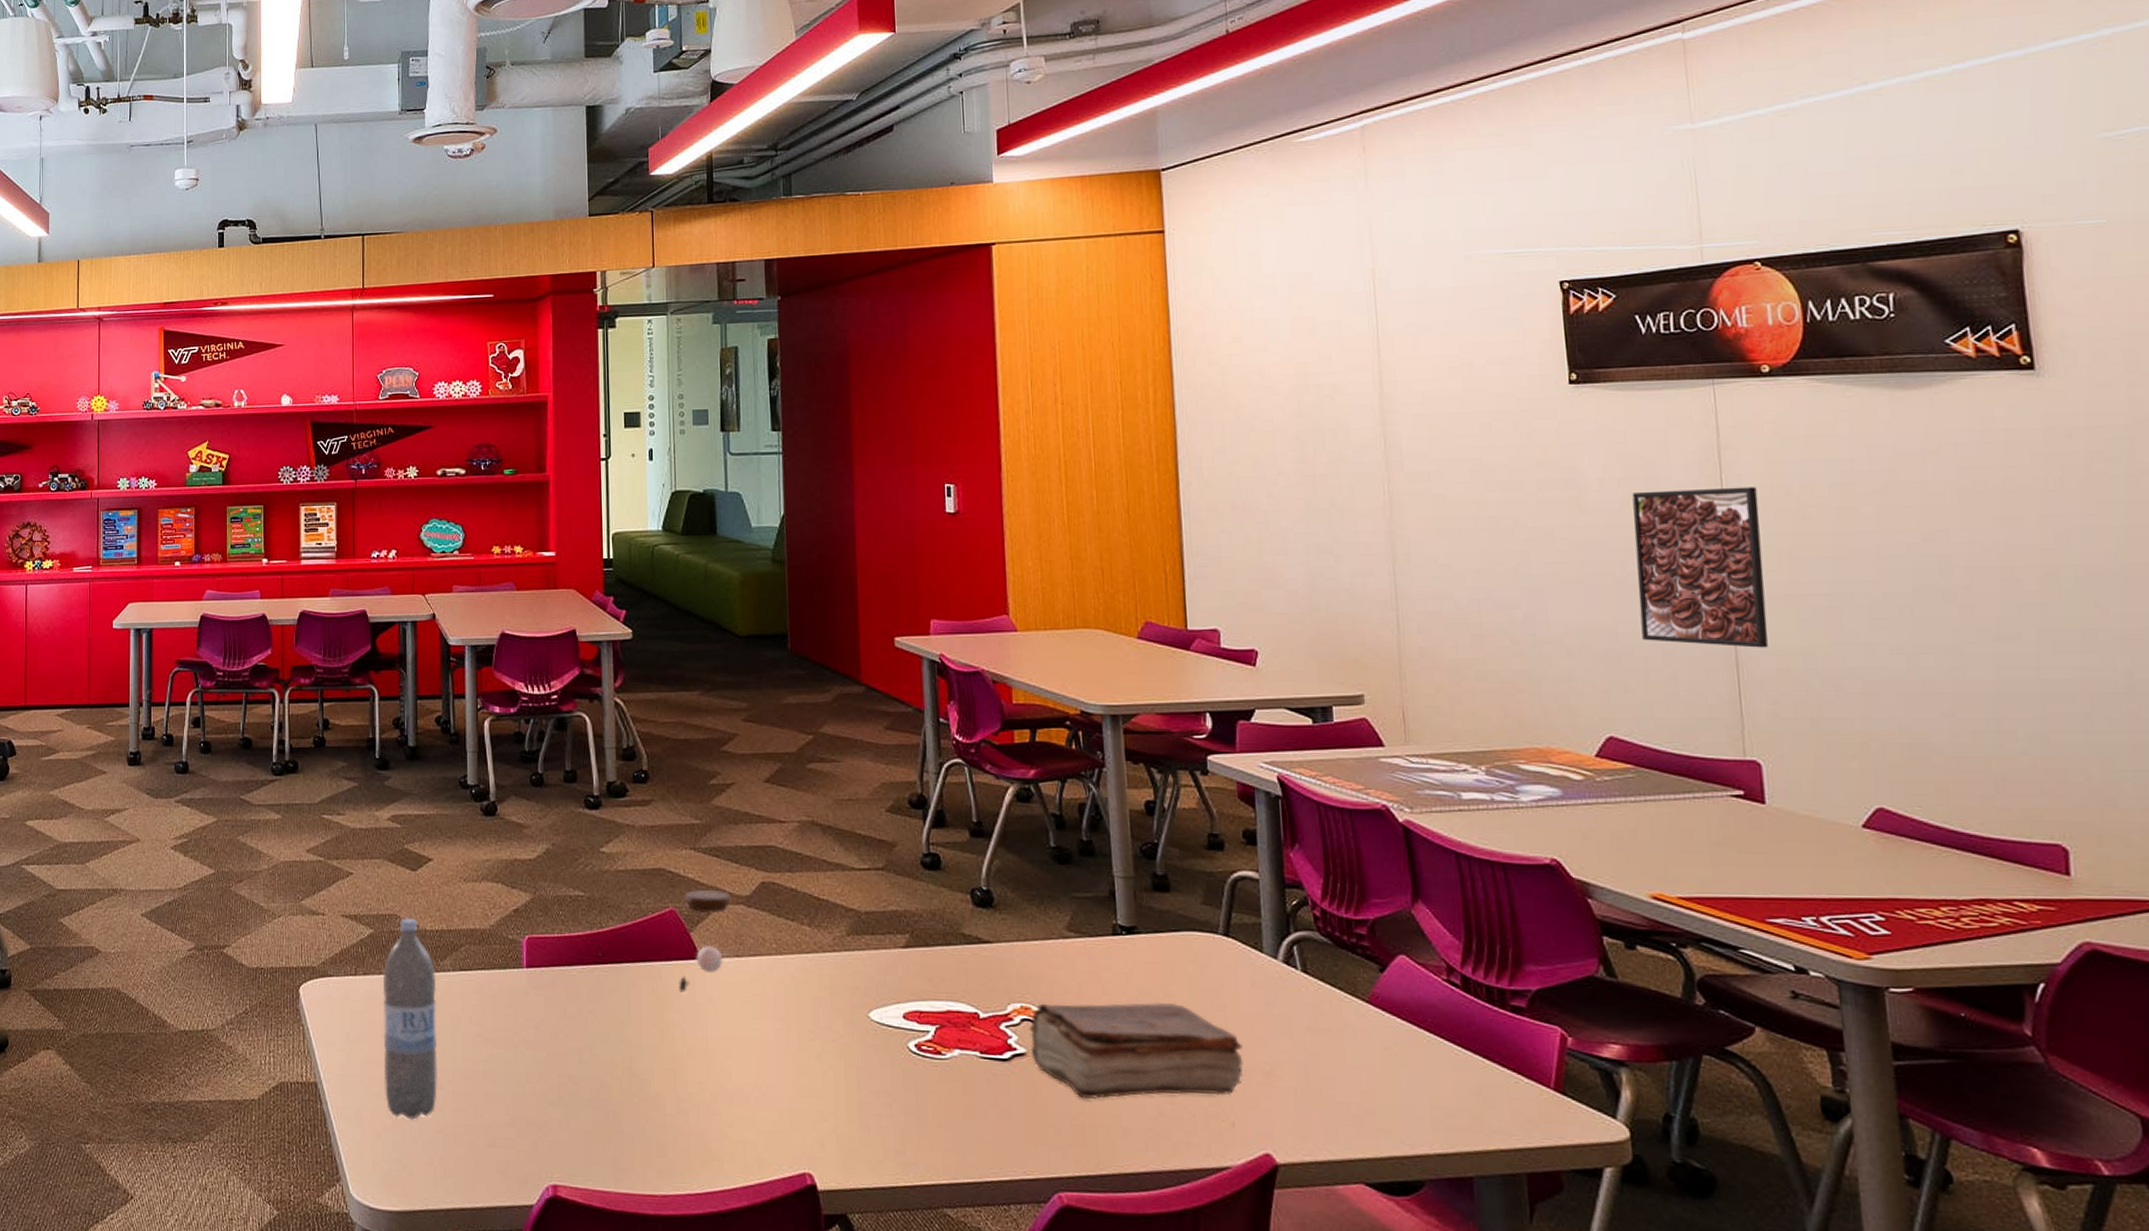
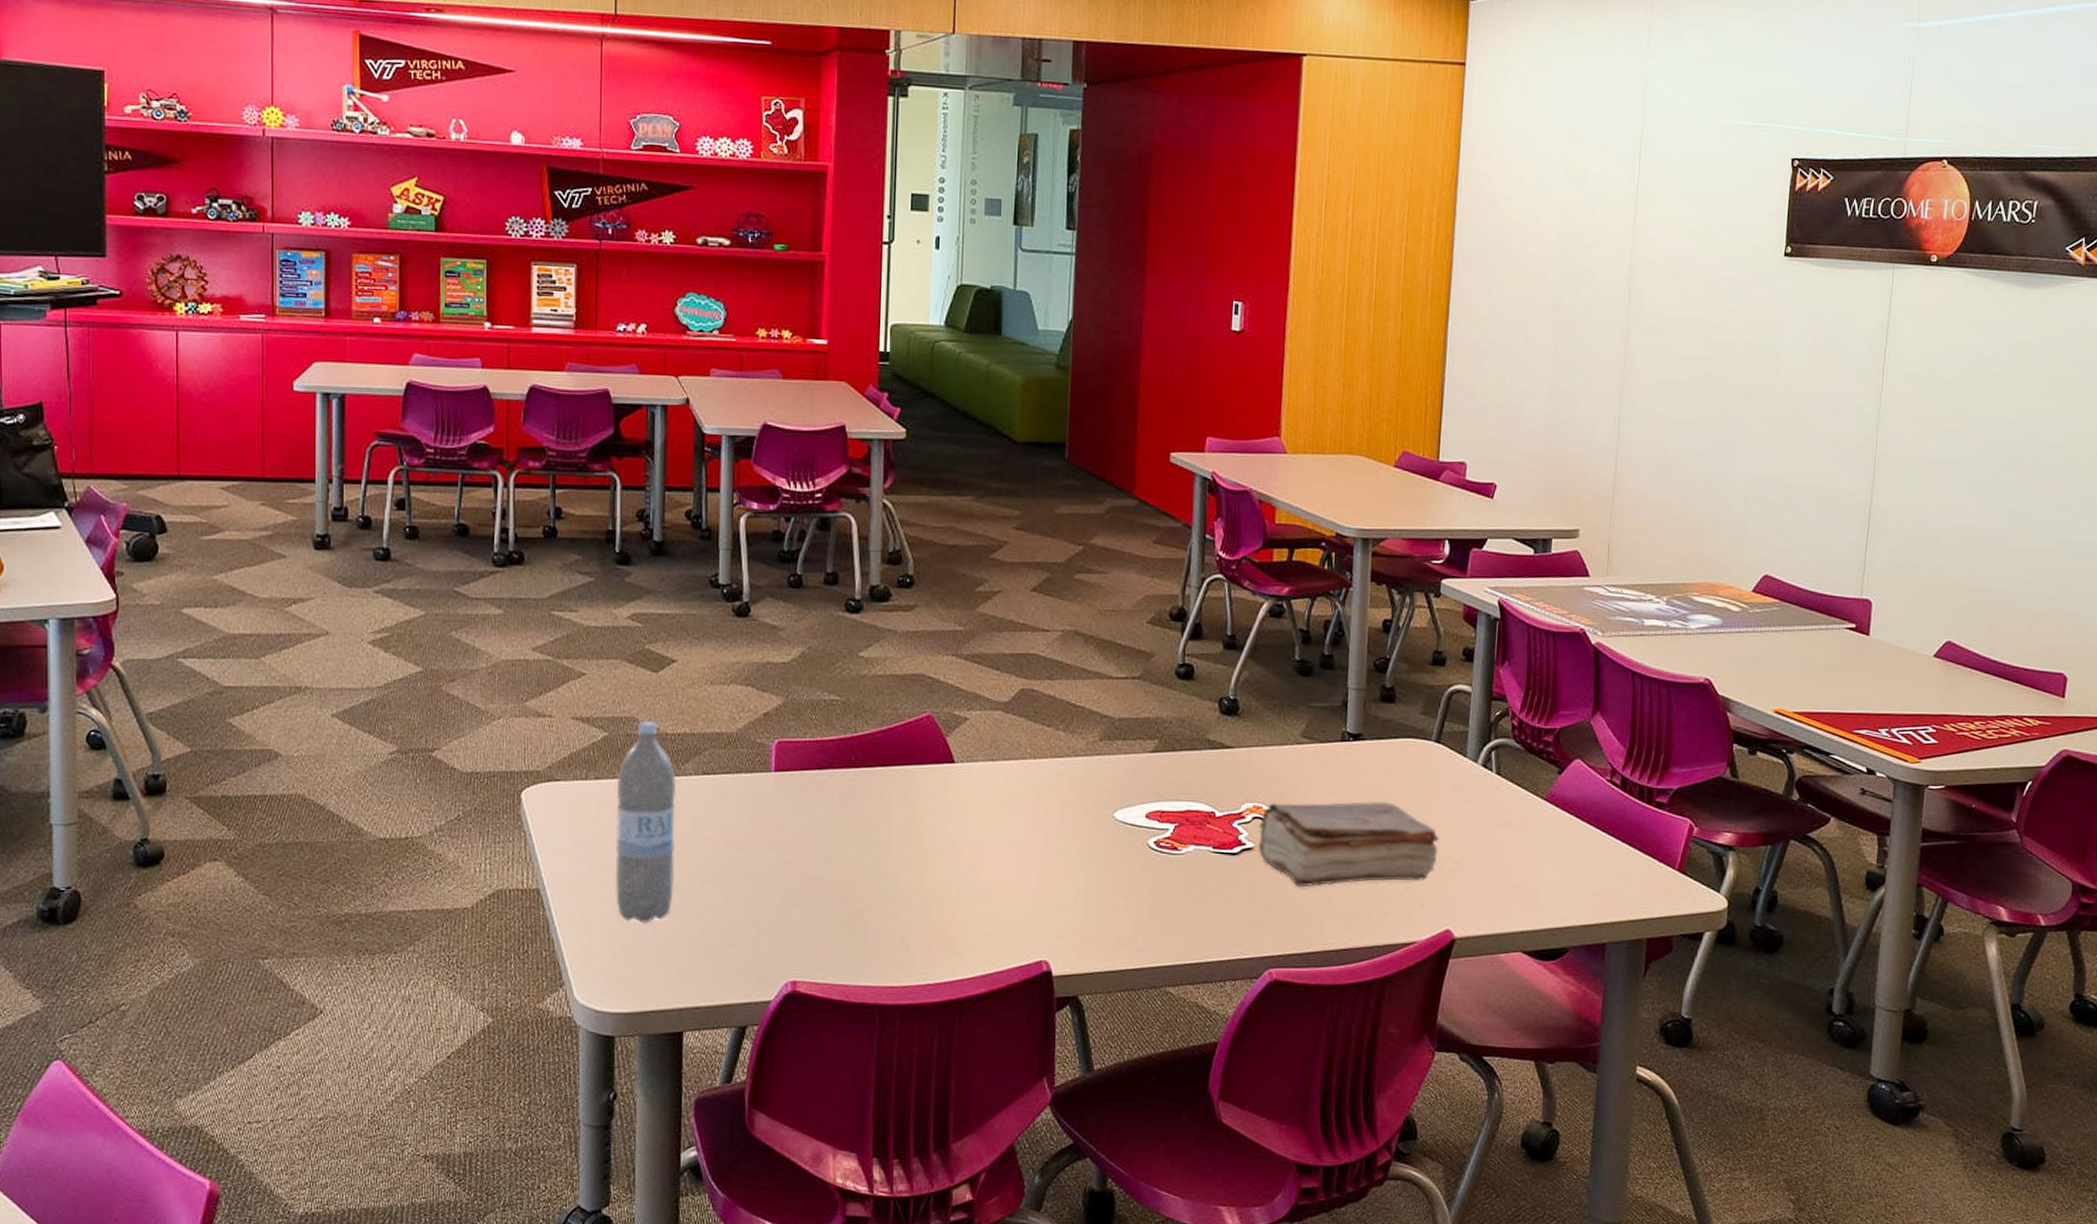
jar: present [679,890,731,992] -> none [931,696,990,795]
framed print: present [1632,487,1768,648] -> none [1804,360,1910,504]

